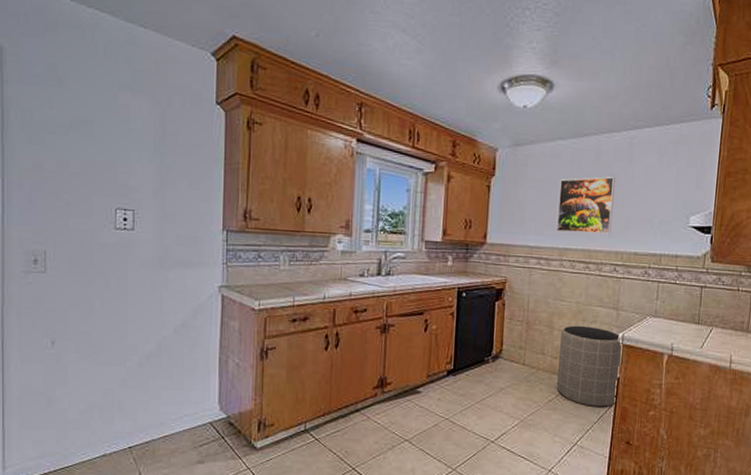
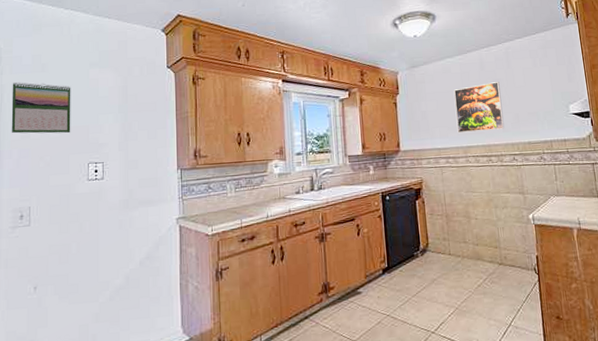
calendar: none [20,95,95,170] -> present [11,82,71,134]
trash can: present [556,325,623,407] -> none [478,212,540,287]

